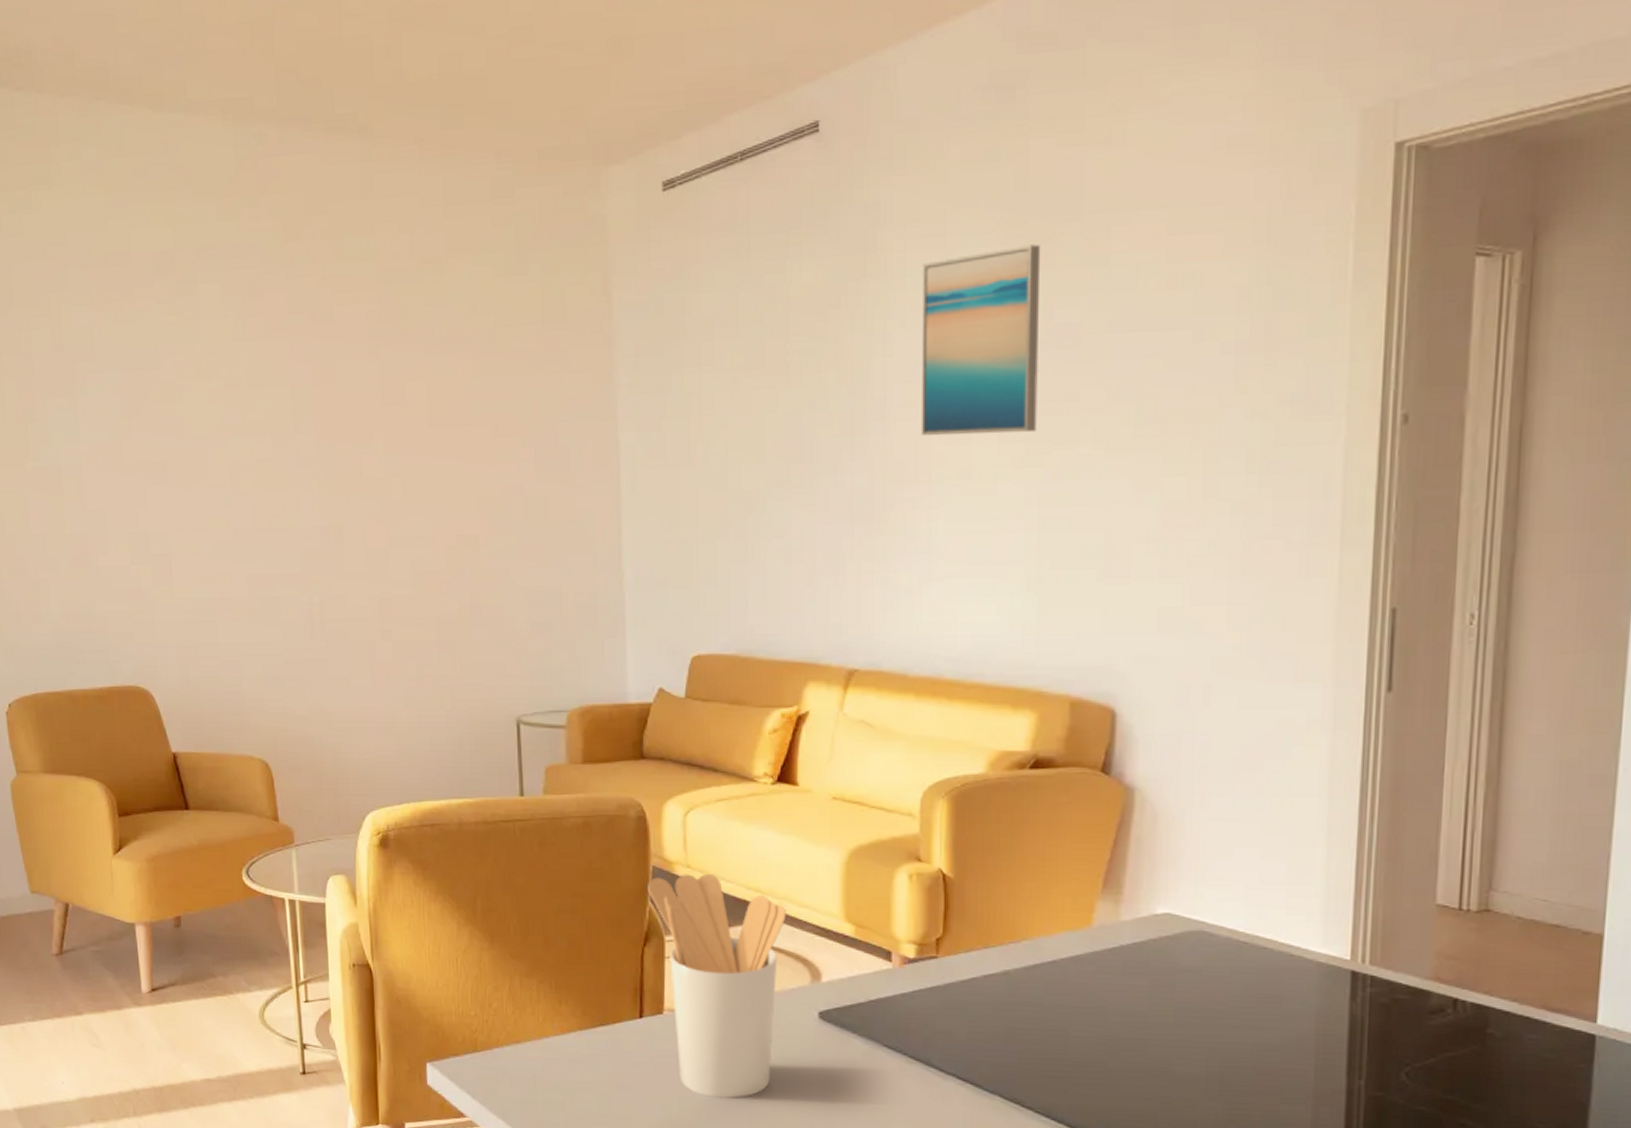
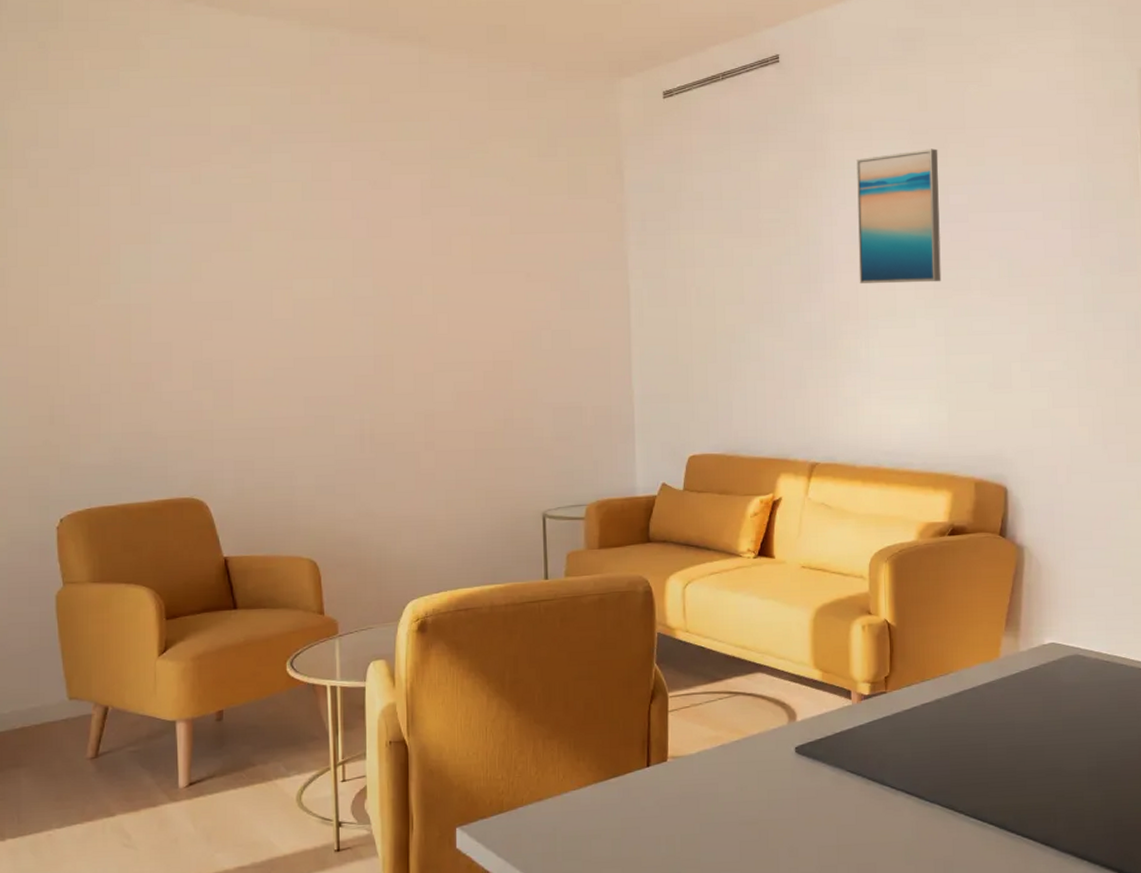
utensil holder: present [648,874,787,1098] -> none [654,636,768,832]

